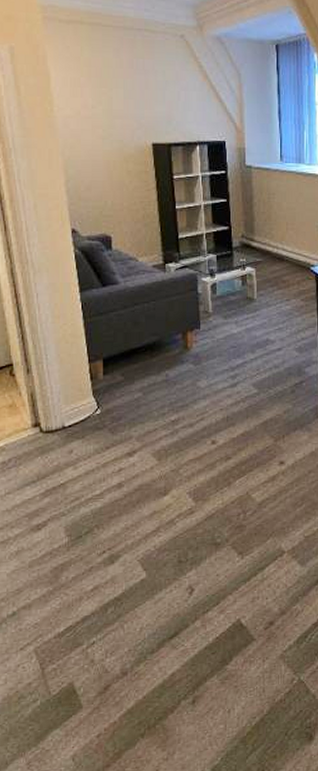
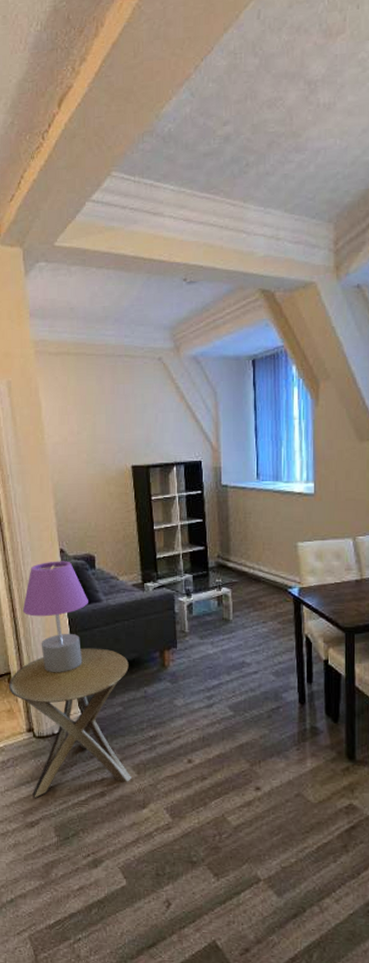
side table: none [11,332,152,498] -> present [9,648,131,798]
table lamp: none [27,242,104,362] -> present [22,561,88,673]

